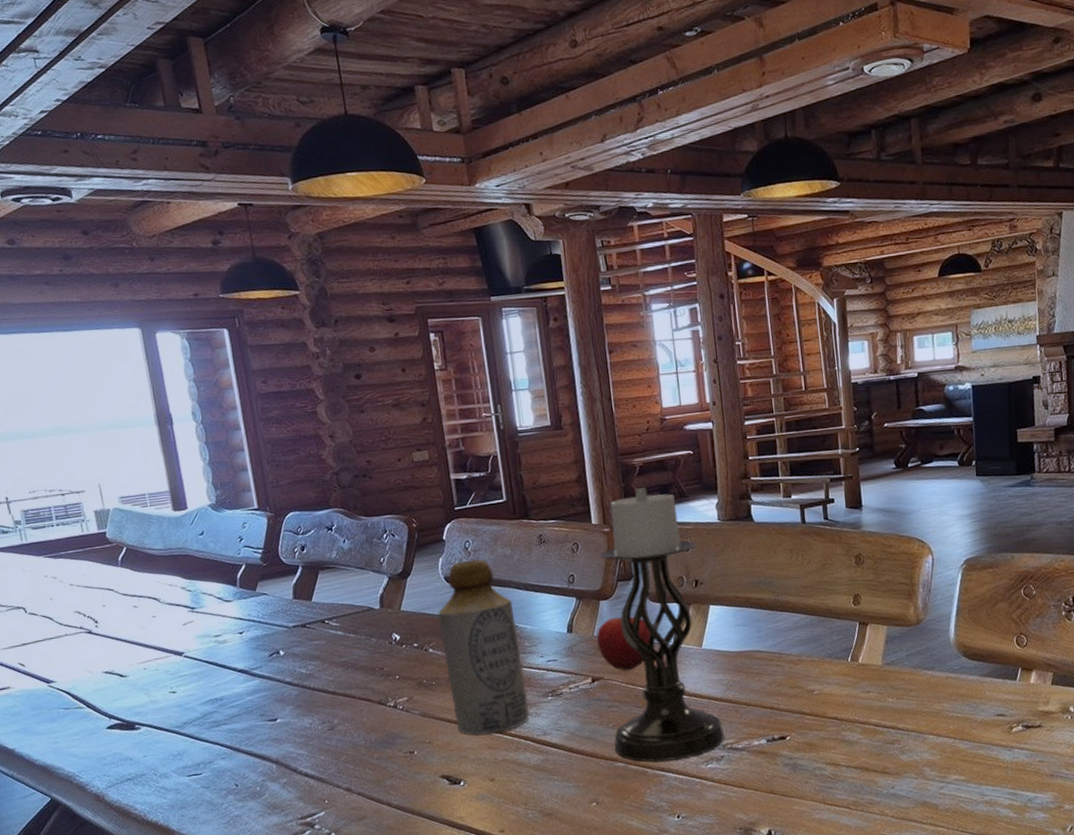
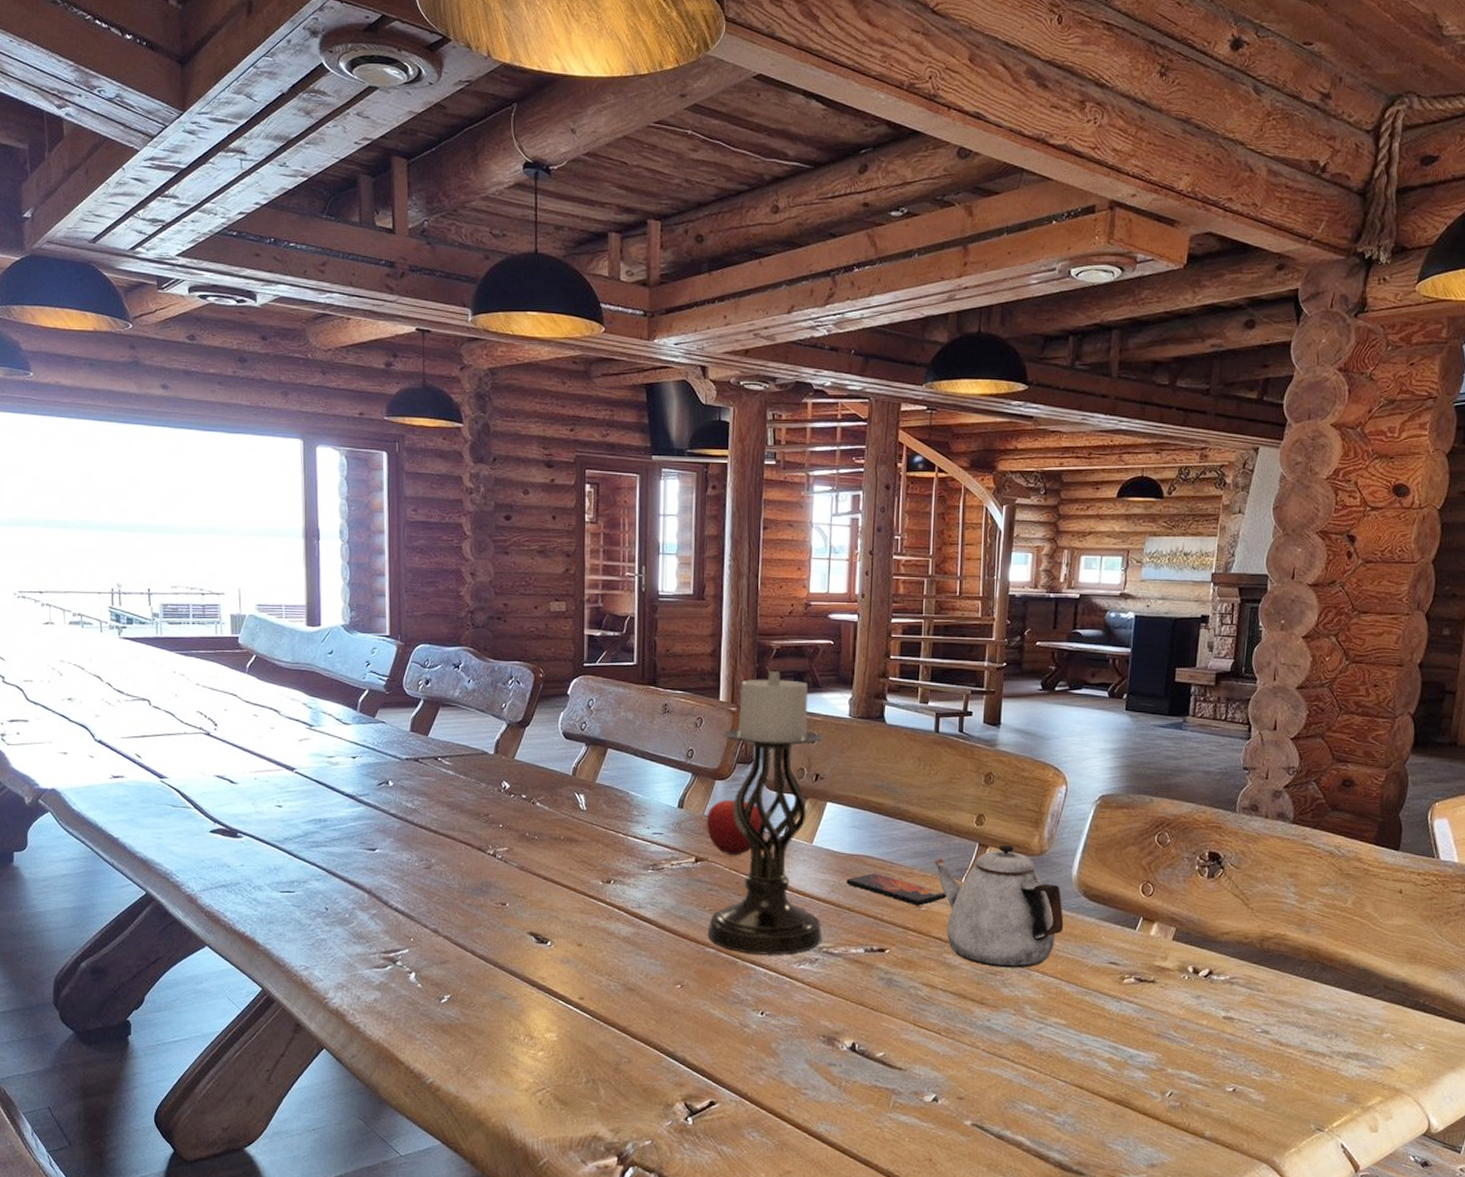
bottle: present [438,559,529,735] -> none [550,719,628,899]
smartphone: none [739,665,837,691] -> present [846,873,947,906]
teapot: none [820,619,950,737] -> present [934,844,1064,968]

